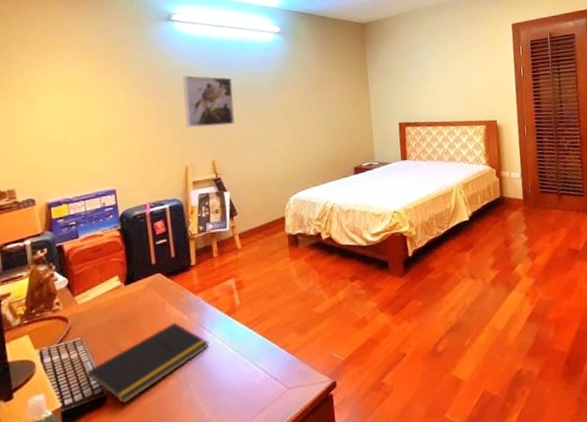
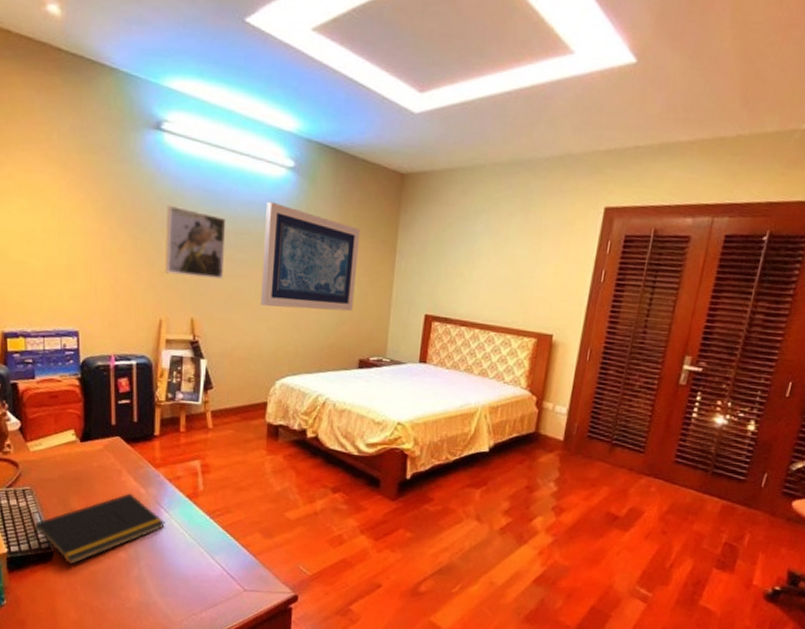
wall art: none [262,59,343,140] -> present [260,201,361,312]

